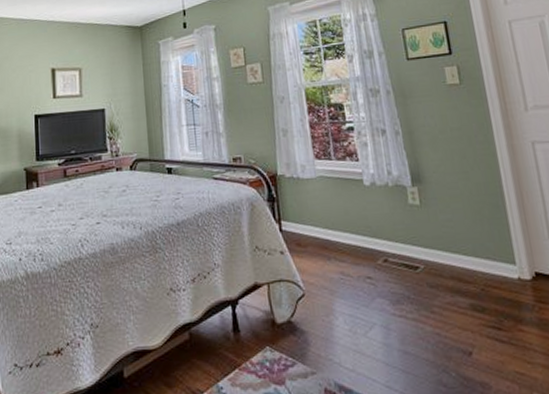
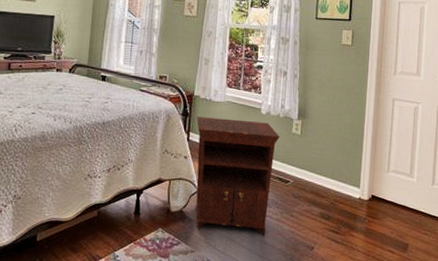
nightstand: none [286,196,404,343] -> present [195,117,280,236]

